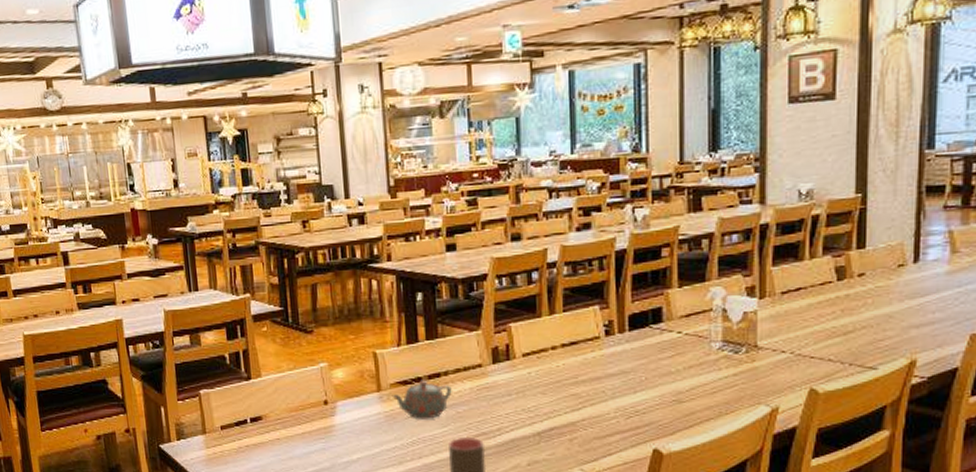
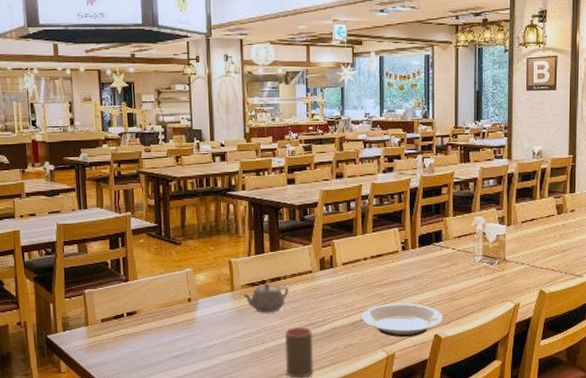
plate: none [550,406,666,451] -> present [362,302,443,337]

